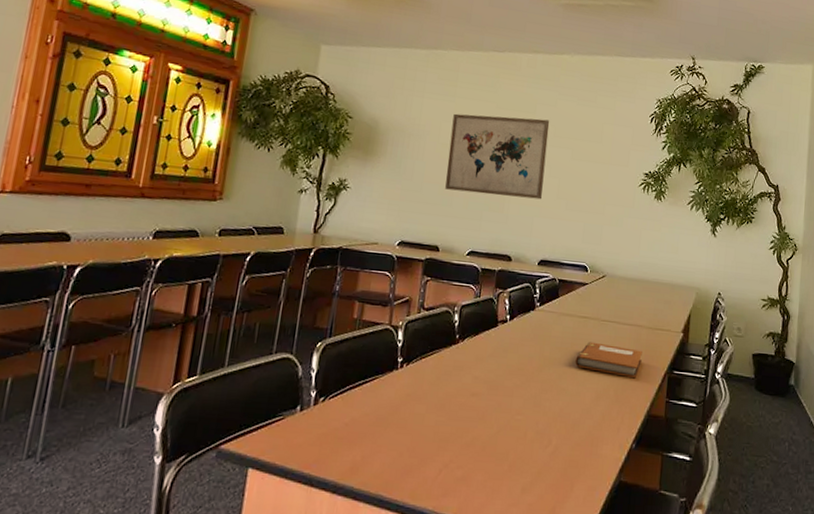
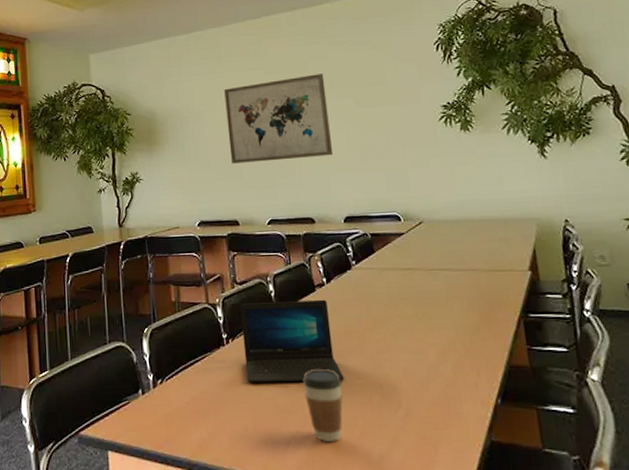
laptop: none [413,329,506,415] -> present [240,299,345,382]
coffee cup: none [465,401,503,473] -> present [302,368,343,441]
notebook: present [575,342,642,379] -> none [408,294,487,328]

